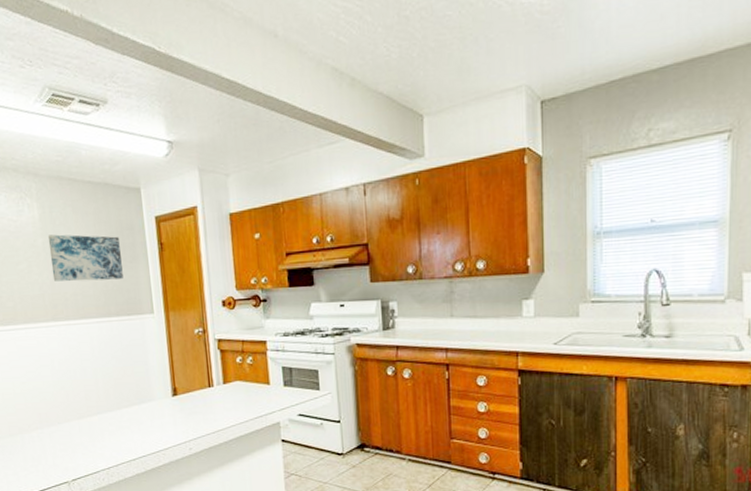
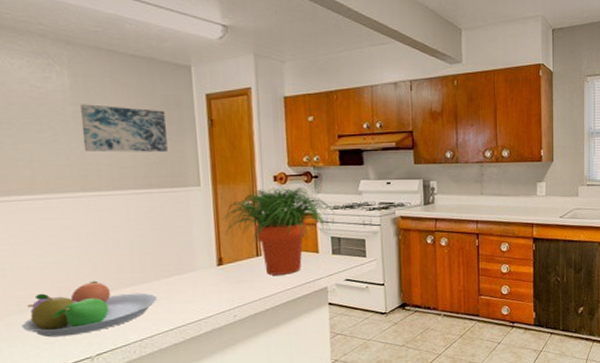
fruit bowl: none [12,408,121,461] -> present [21,280,158,338]
potted plant: none [175,313,285,408] -> present [223,188,335,275]

